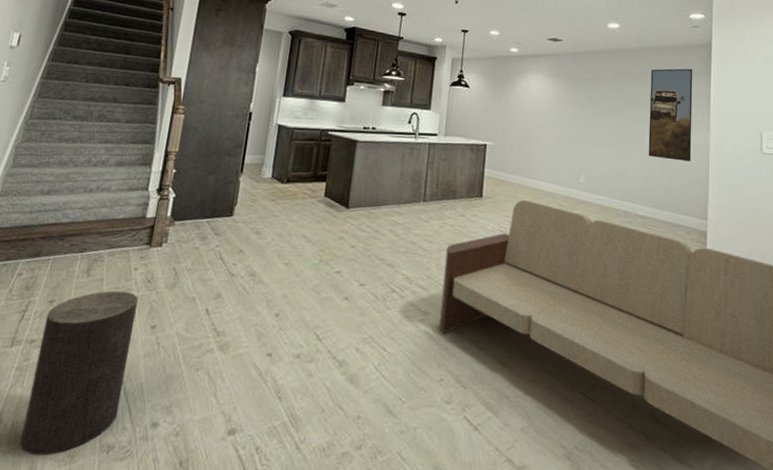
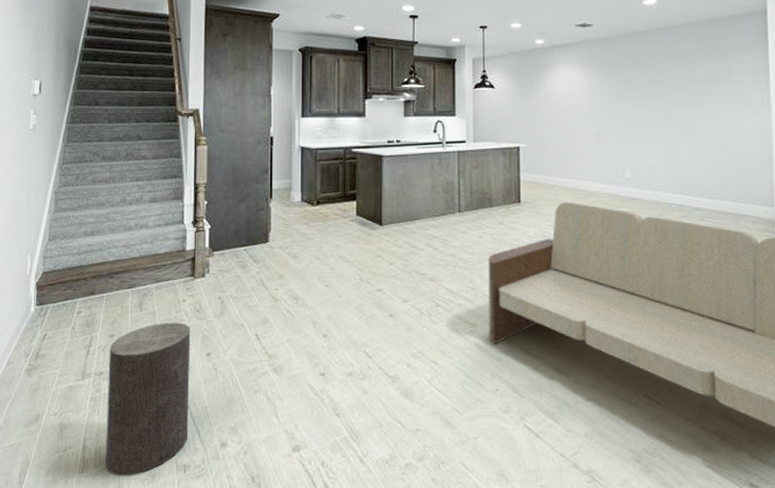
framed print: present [648,68,693,162] -> none [697,40,752,145]

